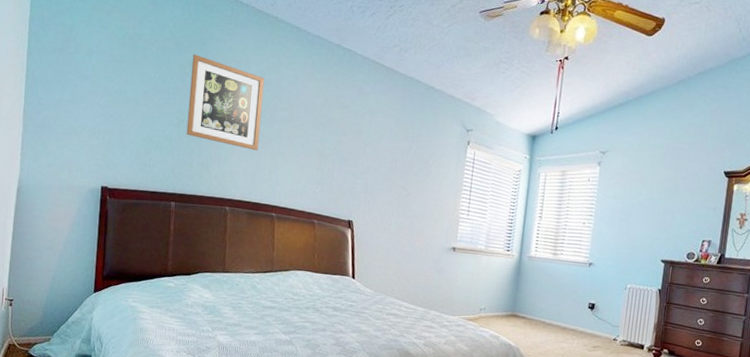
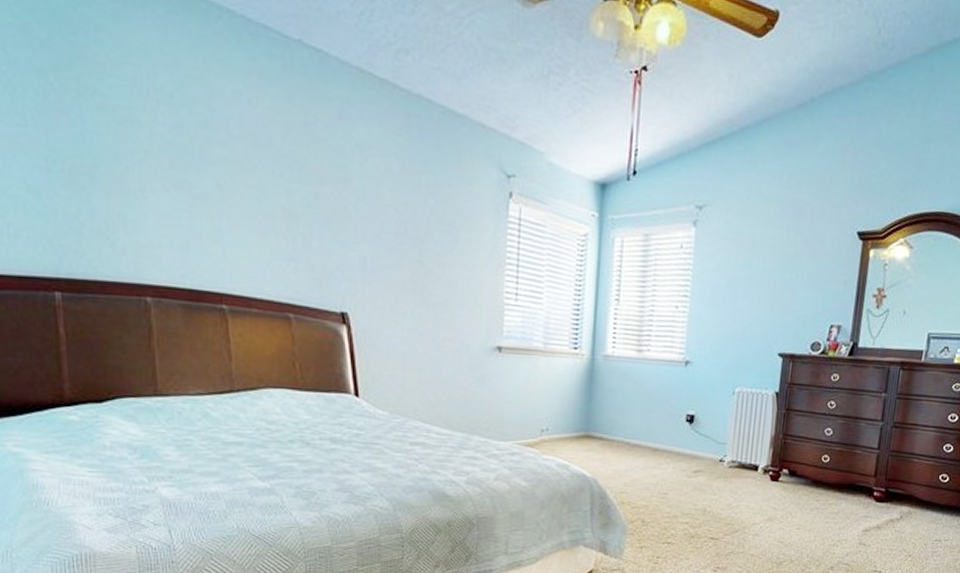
wall art: present [186,54,265,151] -> none [56,51,188,210]

